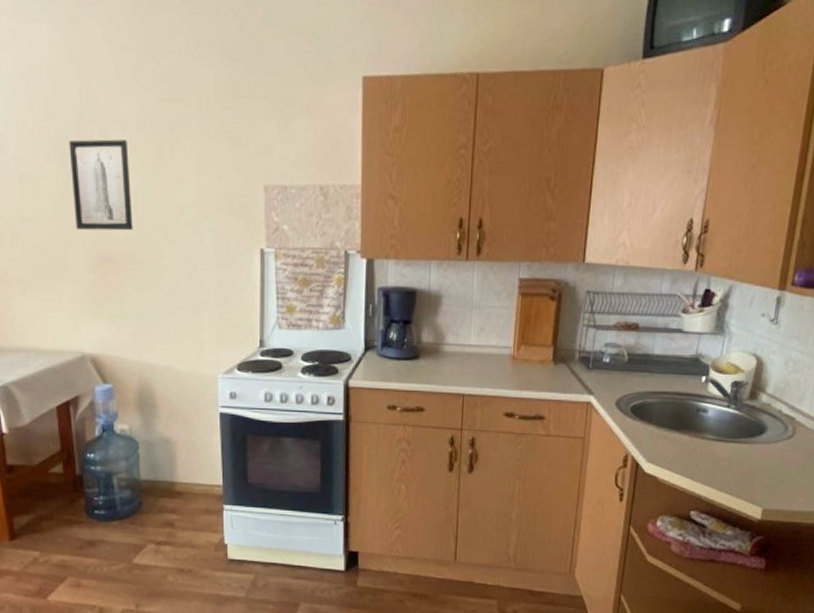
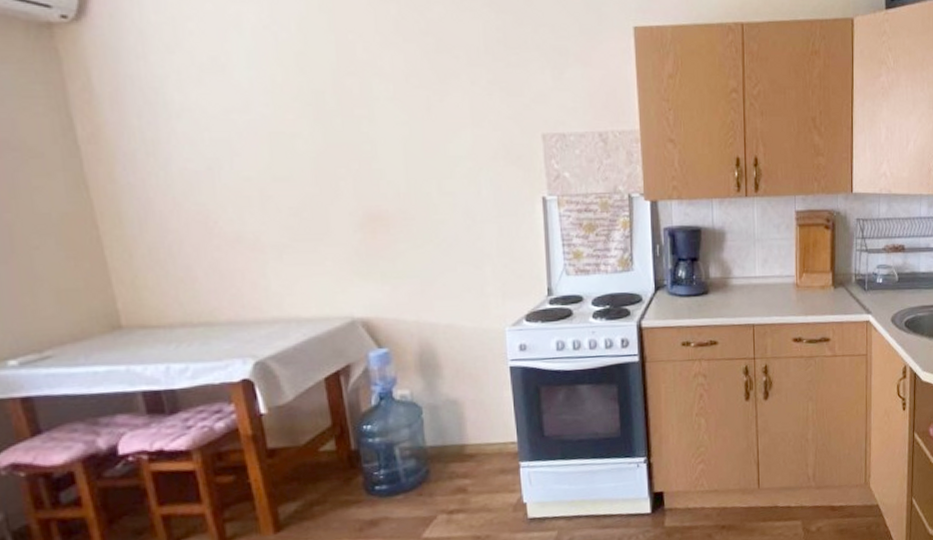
wall art: present [69,139,133,231] -> none [325,92,403,187]

